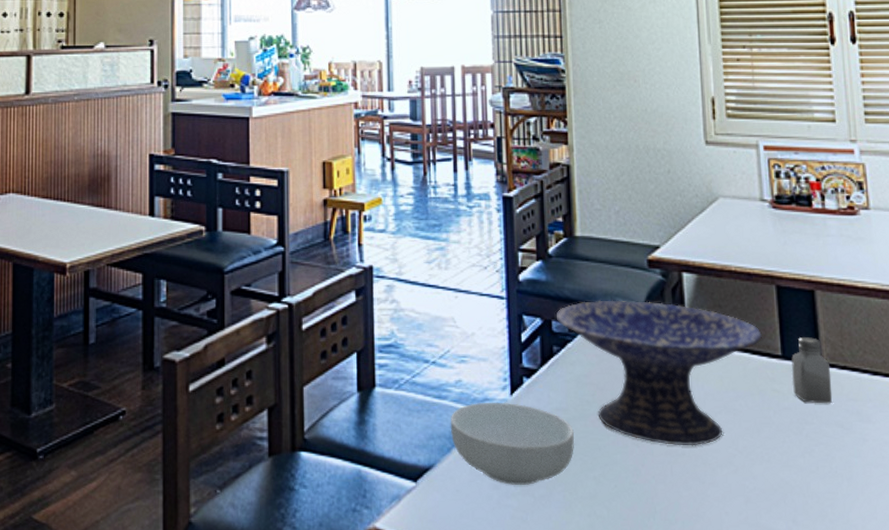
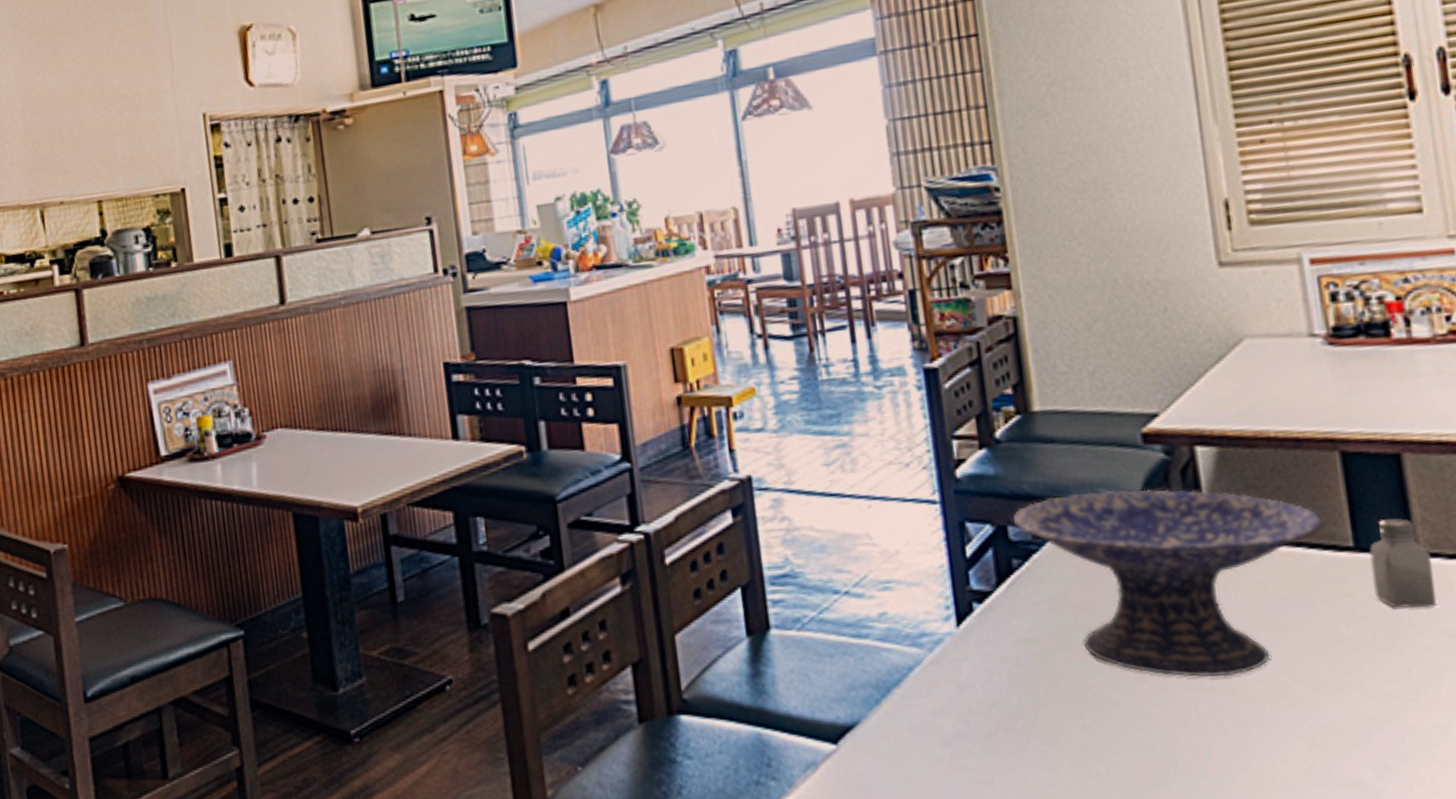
cereal bowl: present [450,402,575,485] -> none [875,636,1054,741]

